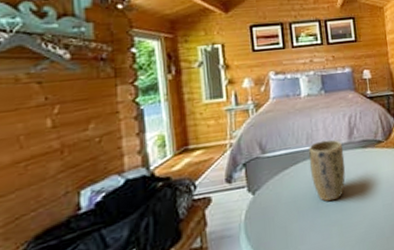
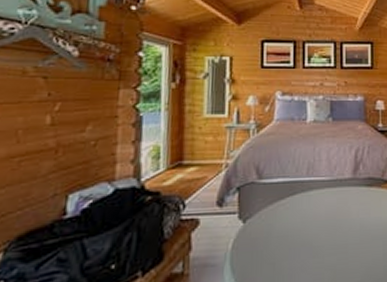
plant pot: present [308,139,346,202] -> none [307,172,346,242]

